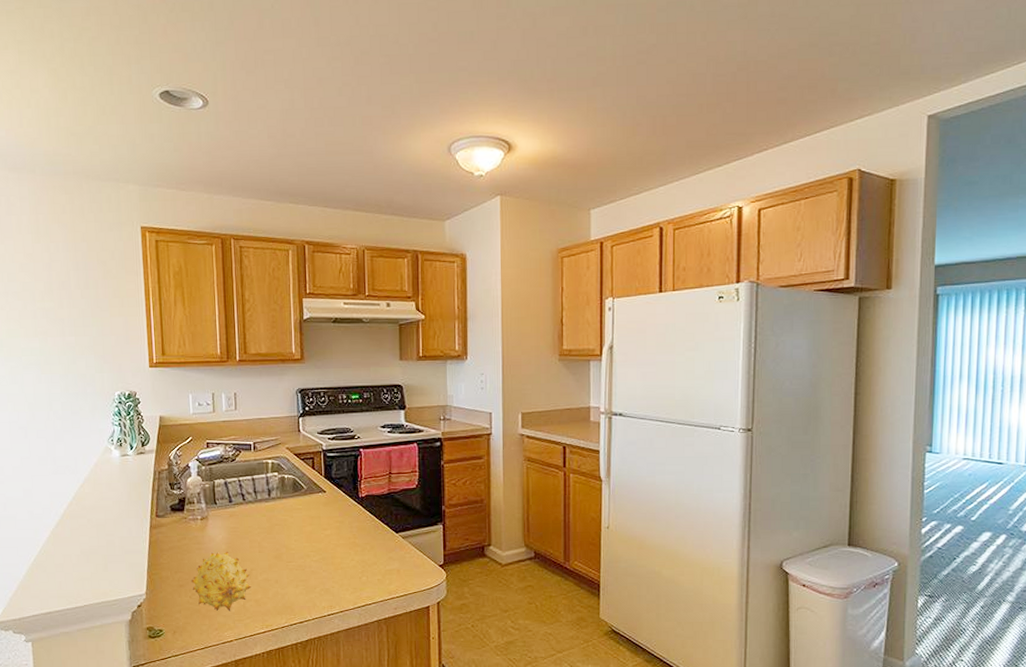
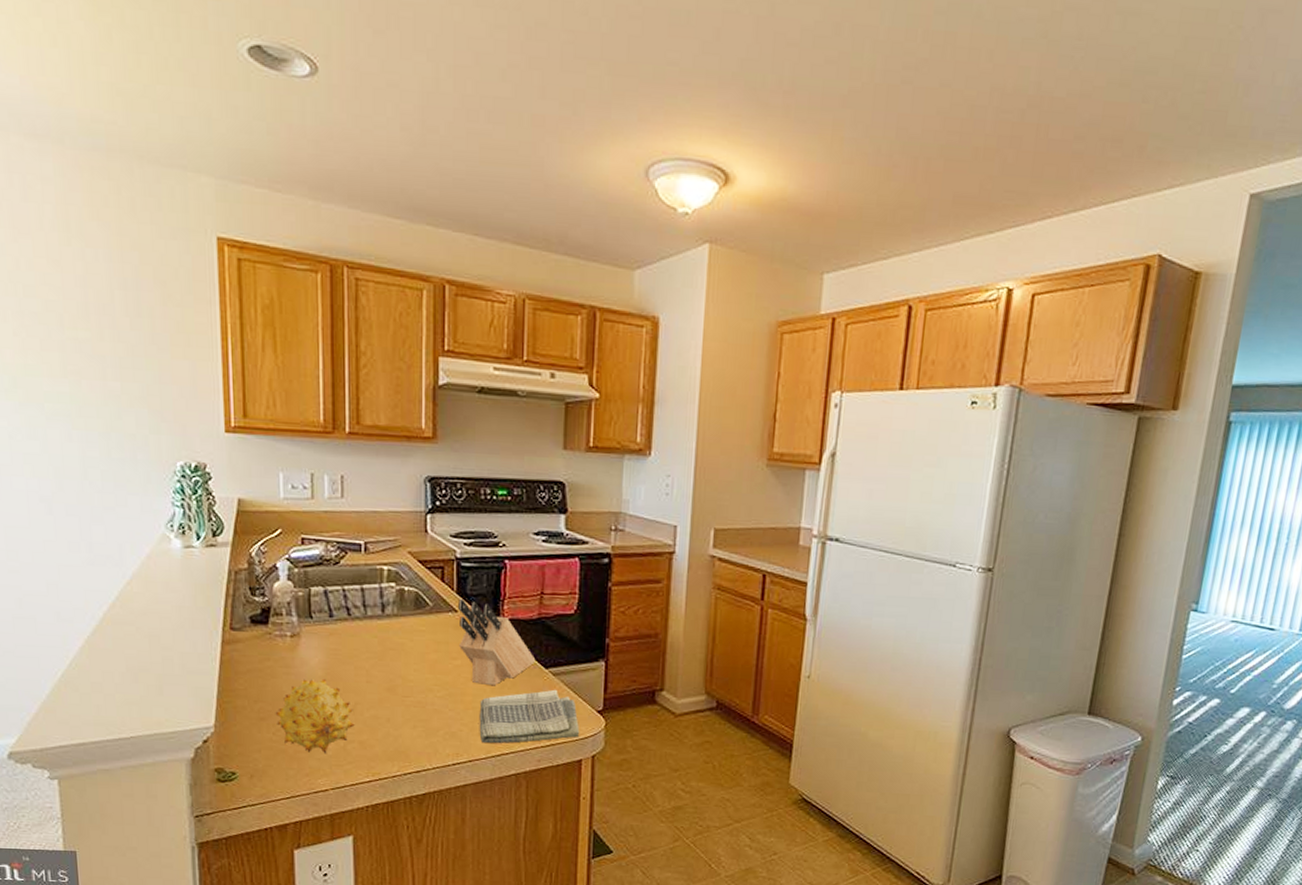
knife block: none [326,482,388,550] -> present [458,599,536,686]
dish towel: none [346,549,427,597] -> present [479,689,580,744]

